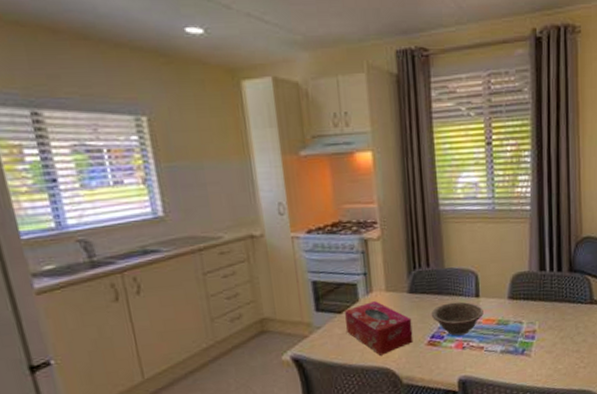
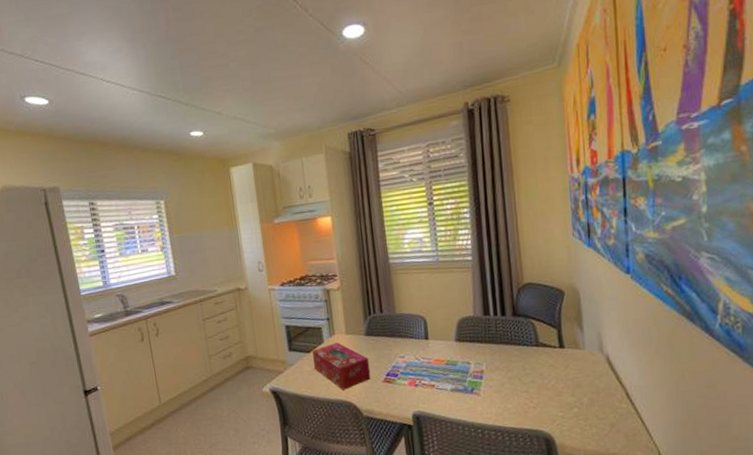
decorative bowl: present [431,301,484,336] -> none [385,343,433,375]

